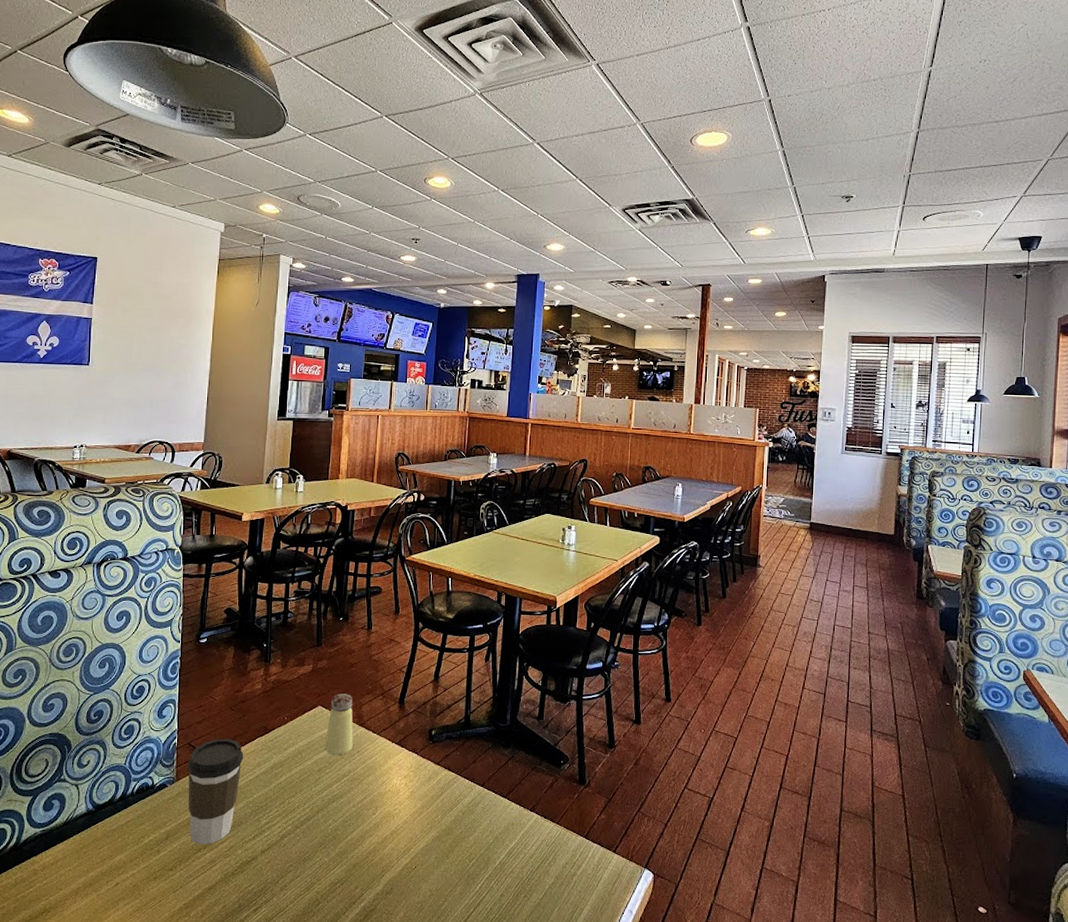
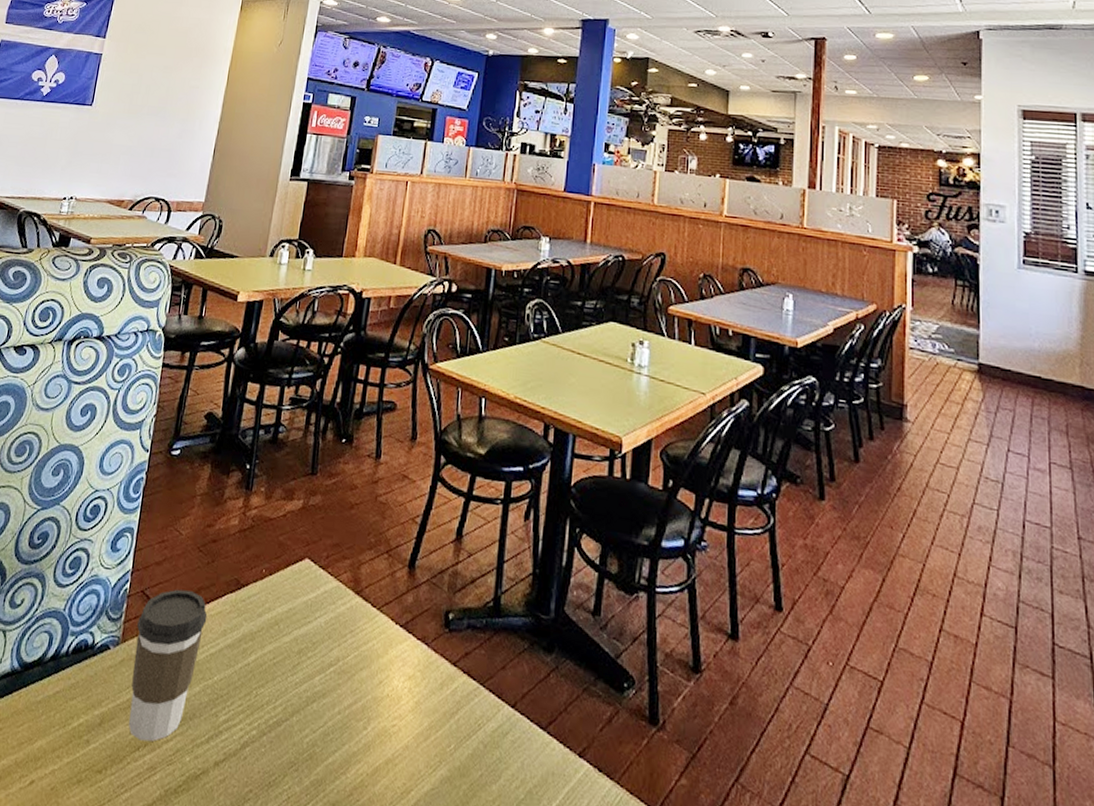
saltshaker: present [325,693,353,756] -> none [308,544,350,634]

